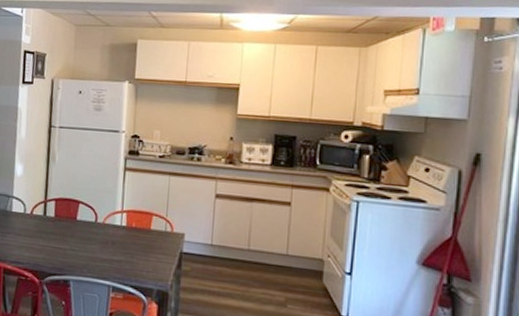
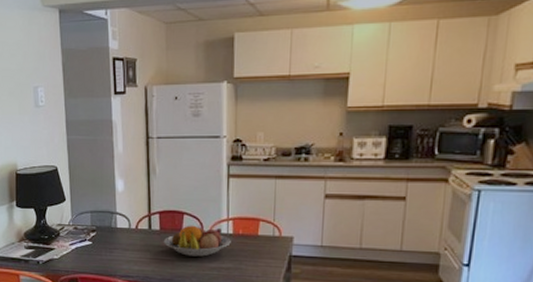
fruit bowl: none [57,214,124,248] -> present [163,224,231,257]

